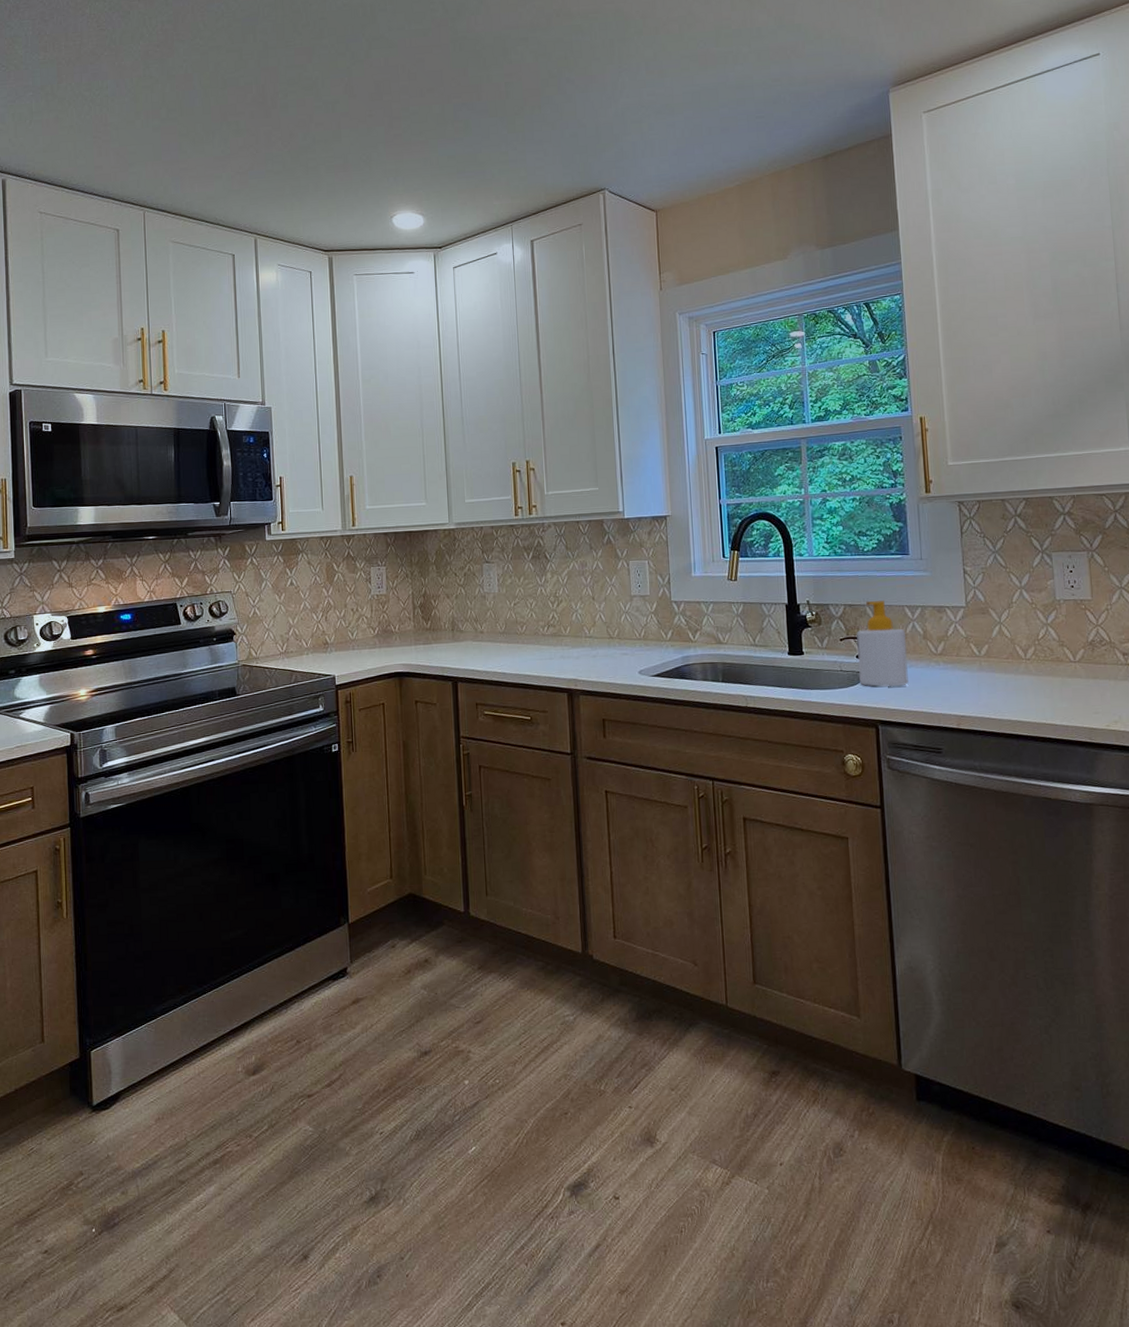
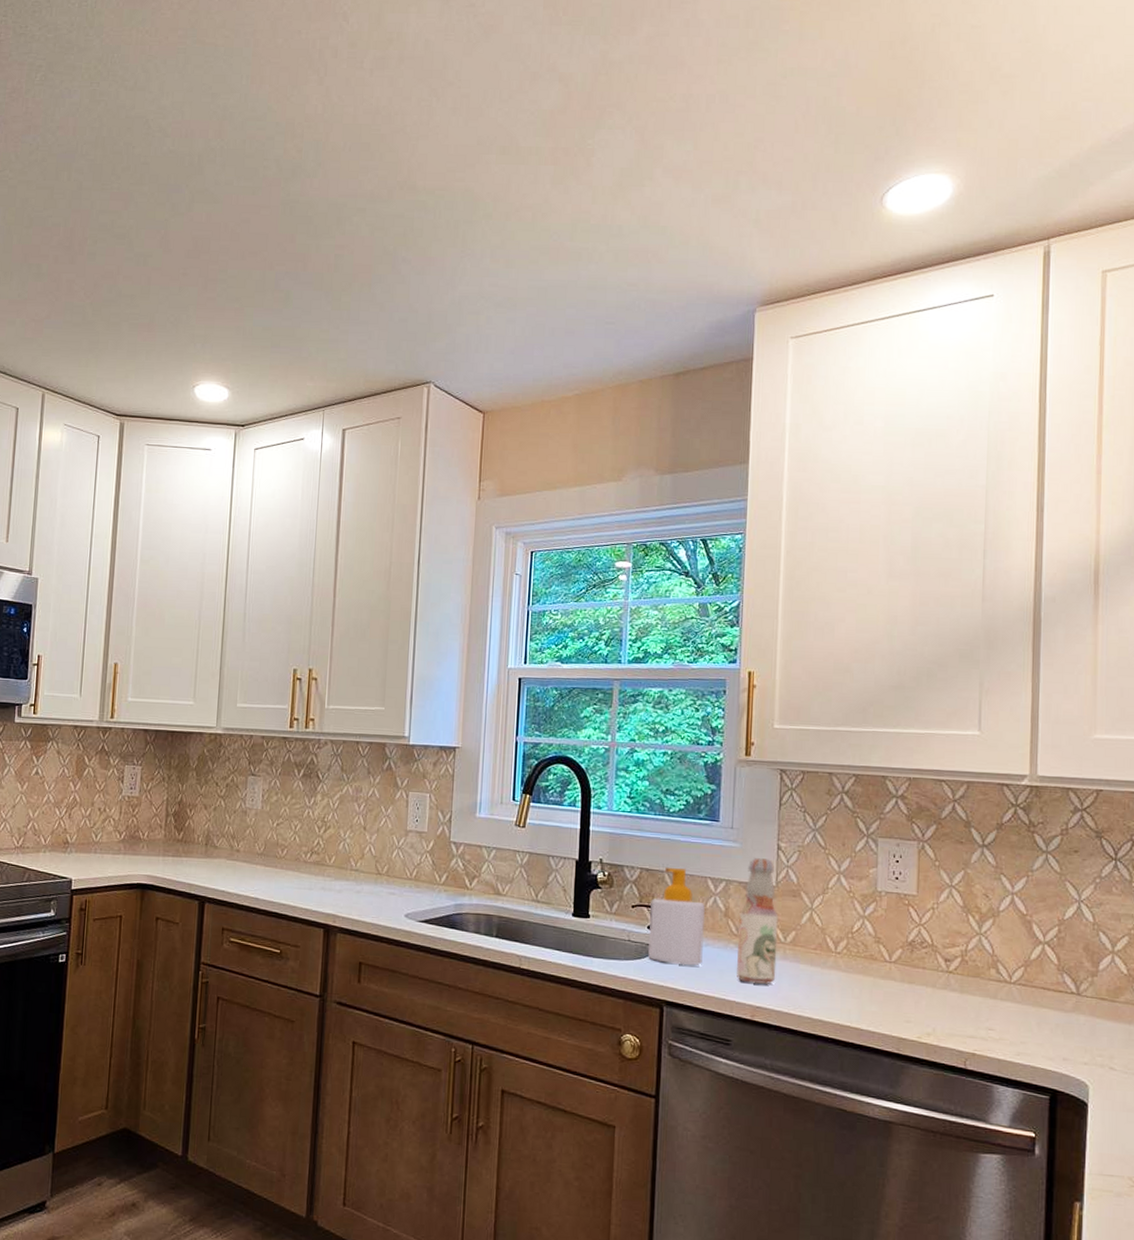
bottle: none [936,583,975,696] -> present [737,858,779,985]

